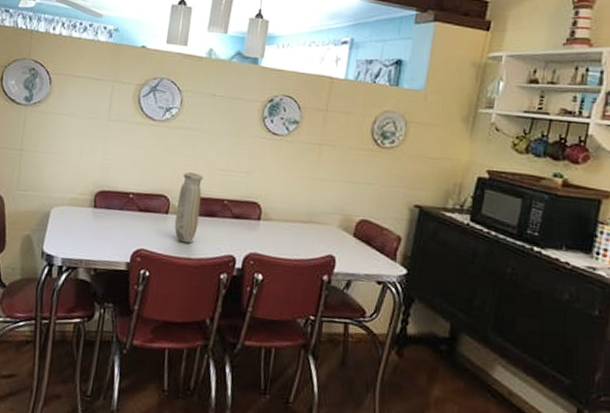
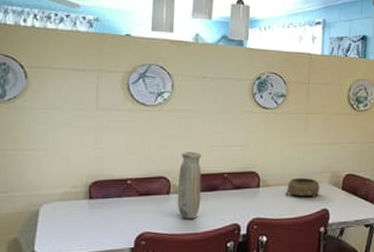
decorative bowl: none [288,215,328,241] -> present [286,177,320,198]

